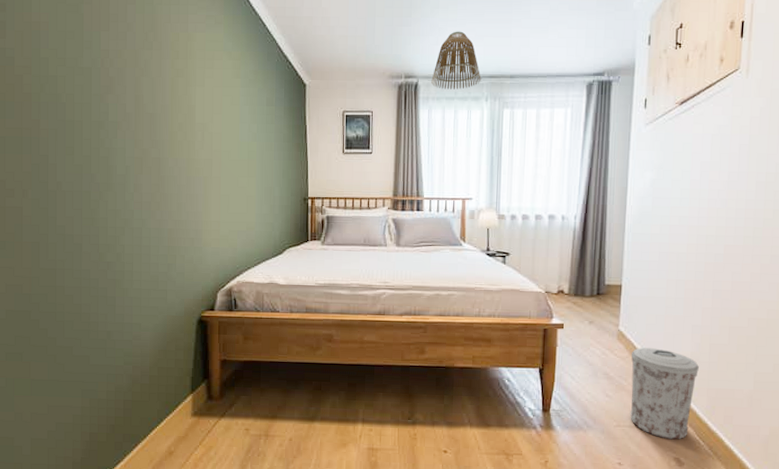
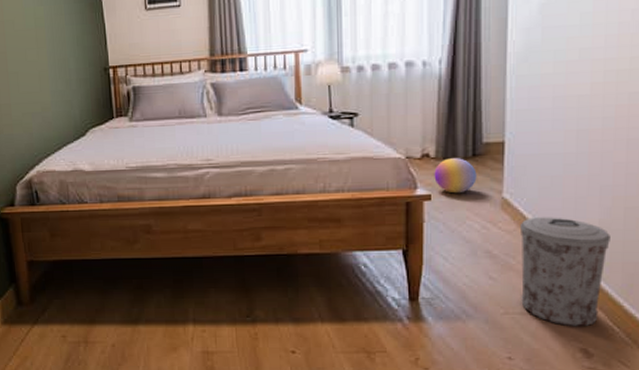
ball: none [567,295,600,324] -> present [434,158,477,194]

